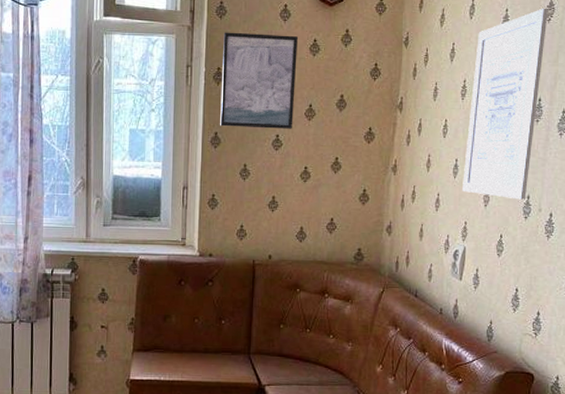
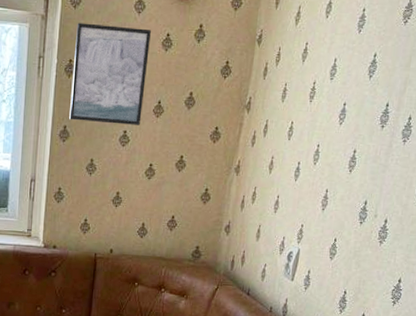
wall art: present [463,8,548,200] -> none [302,9,406,205]

